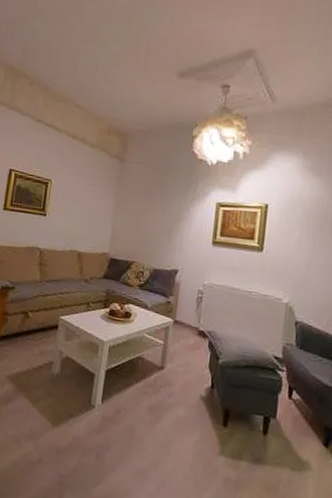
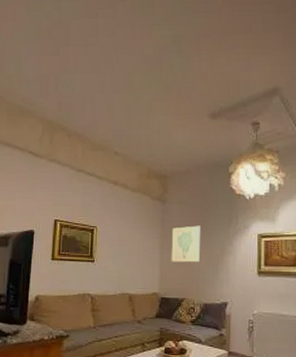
wall art: none [124,187,158,225] -> present [171,225,200,263]

